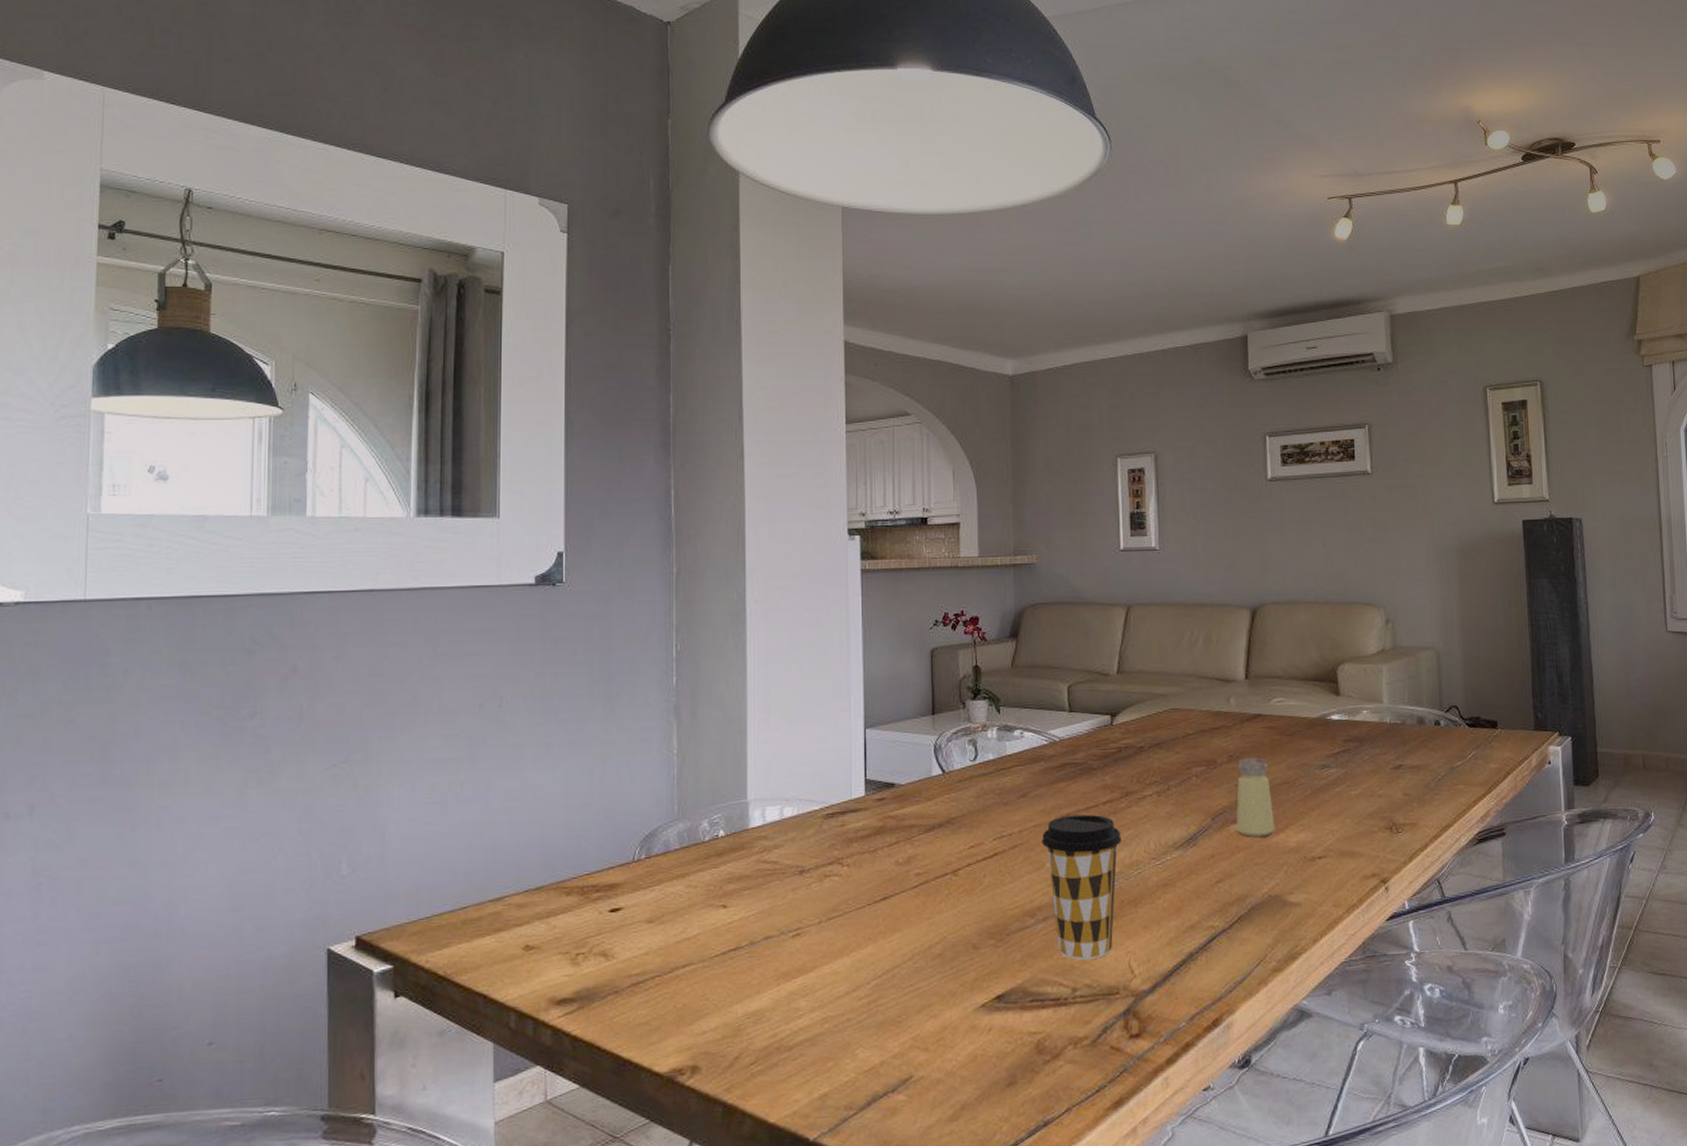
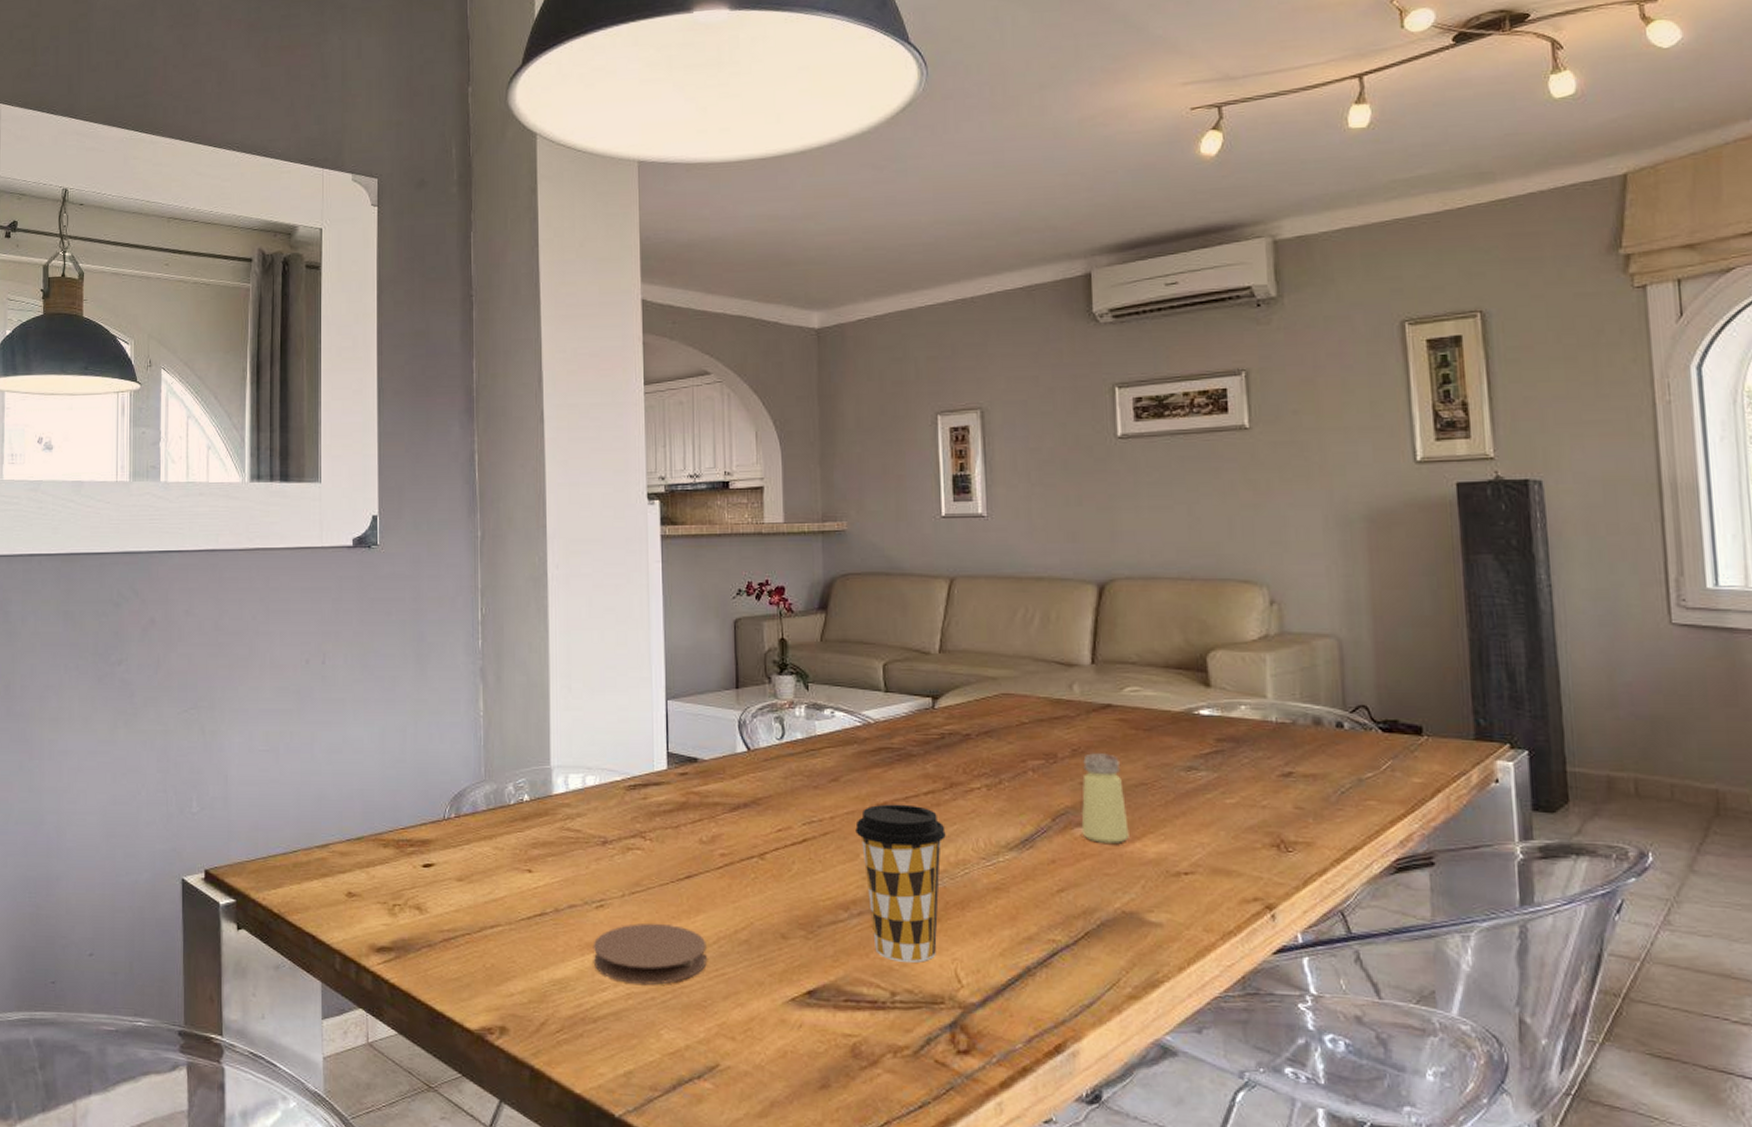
coaster: none [789,946,902,1008] -> present [593,923,707,985]

